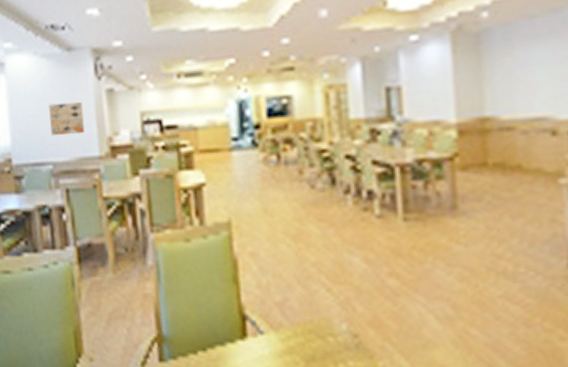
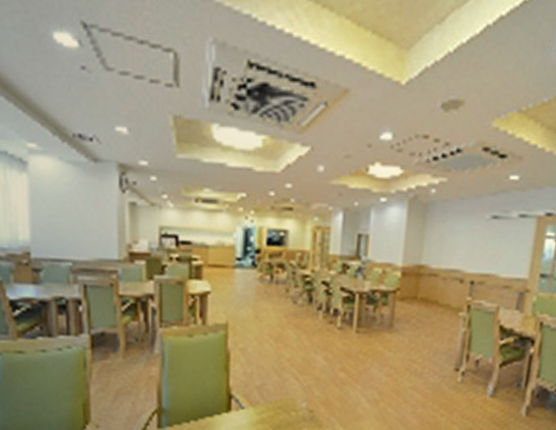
wall art: present [48,101,85,136] -> none [71,207,106,238]

